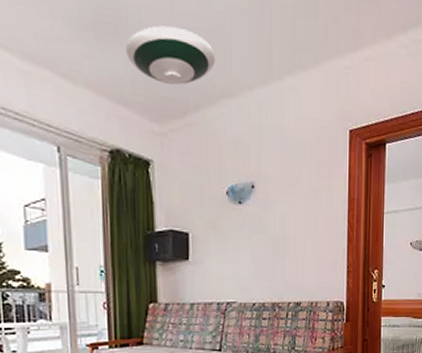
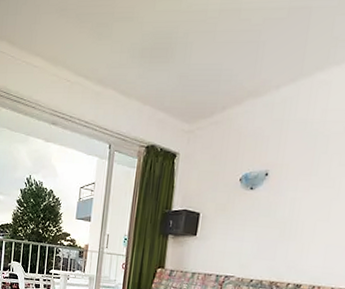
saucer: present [126,25,215,85] -> none [171,44,248,90]

